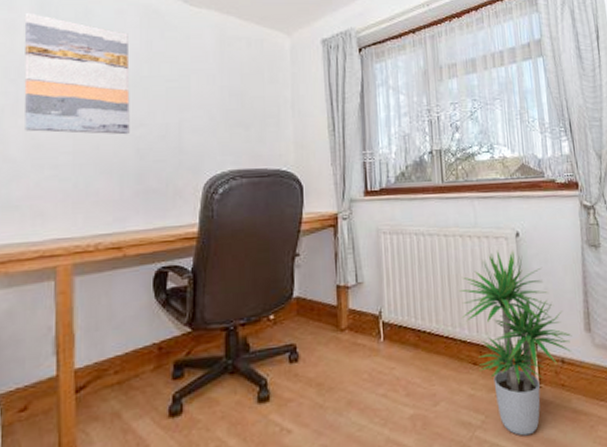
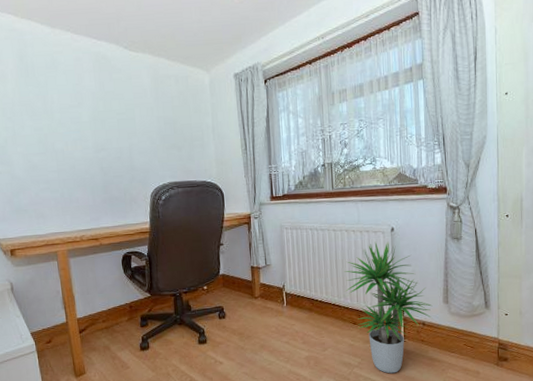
wall art: present [24,12,130,135] -> none [10,64,95,157]

